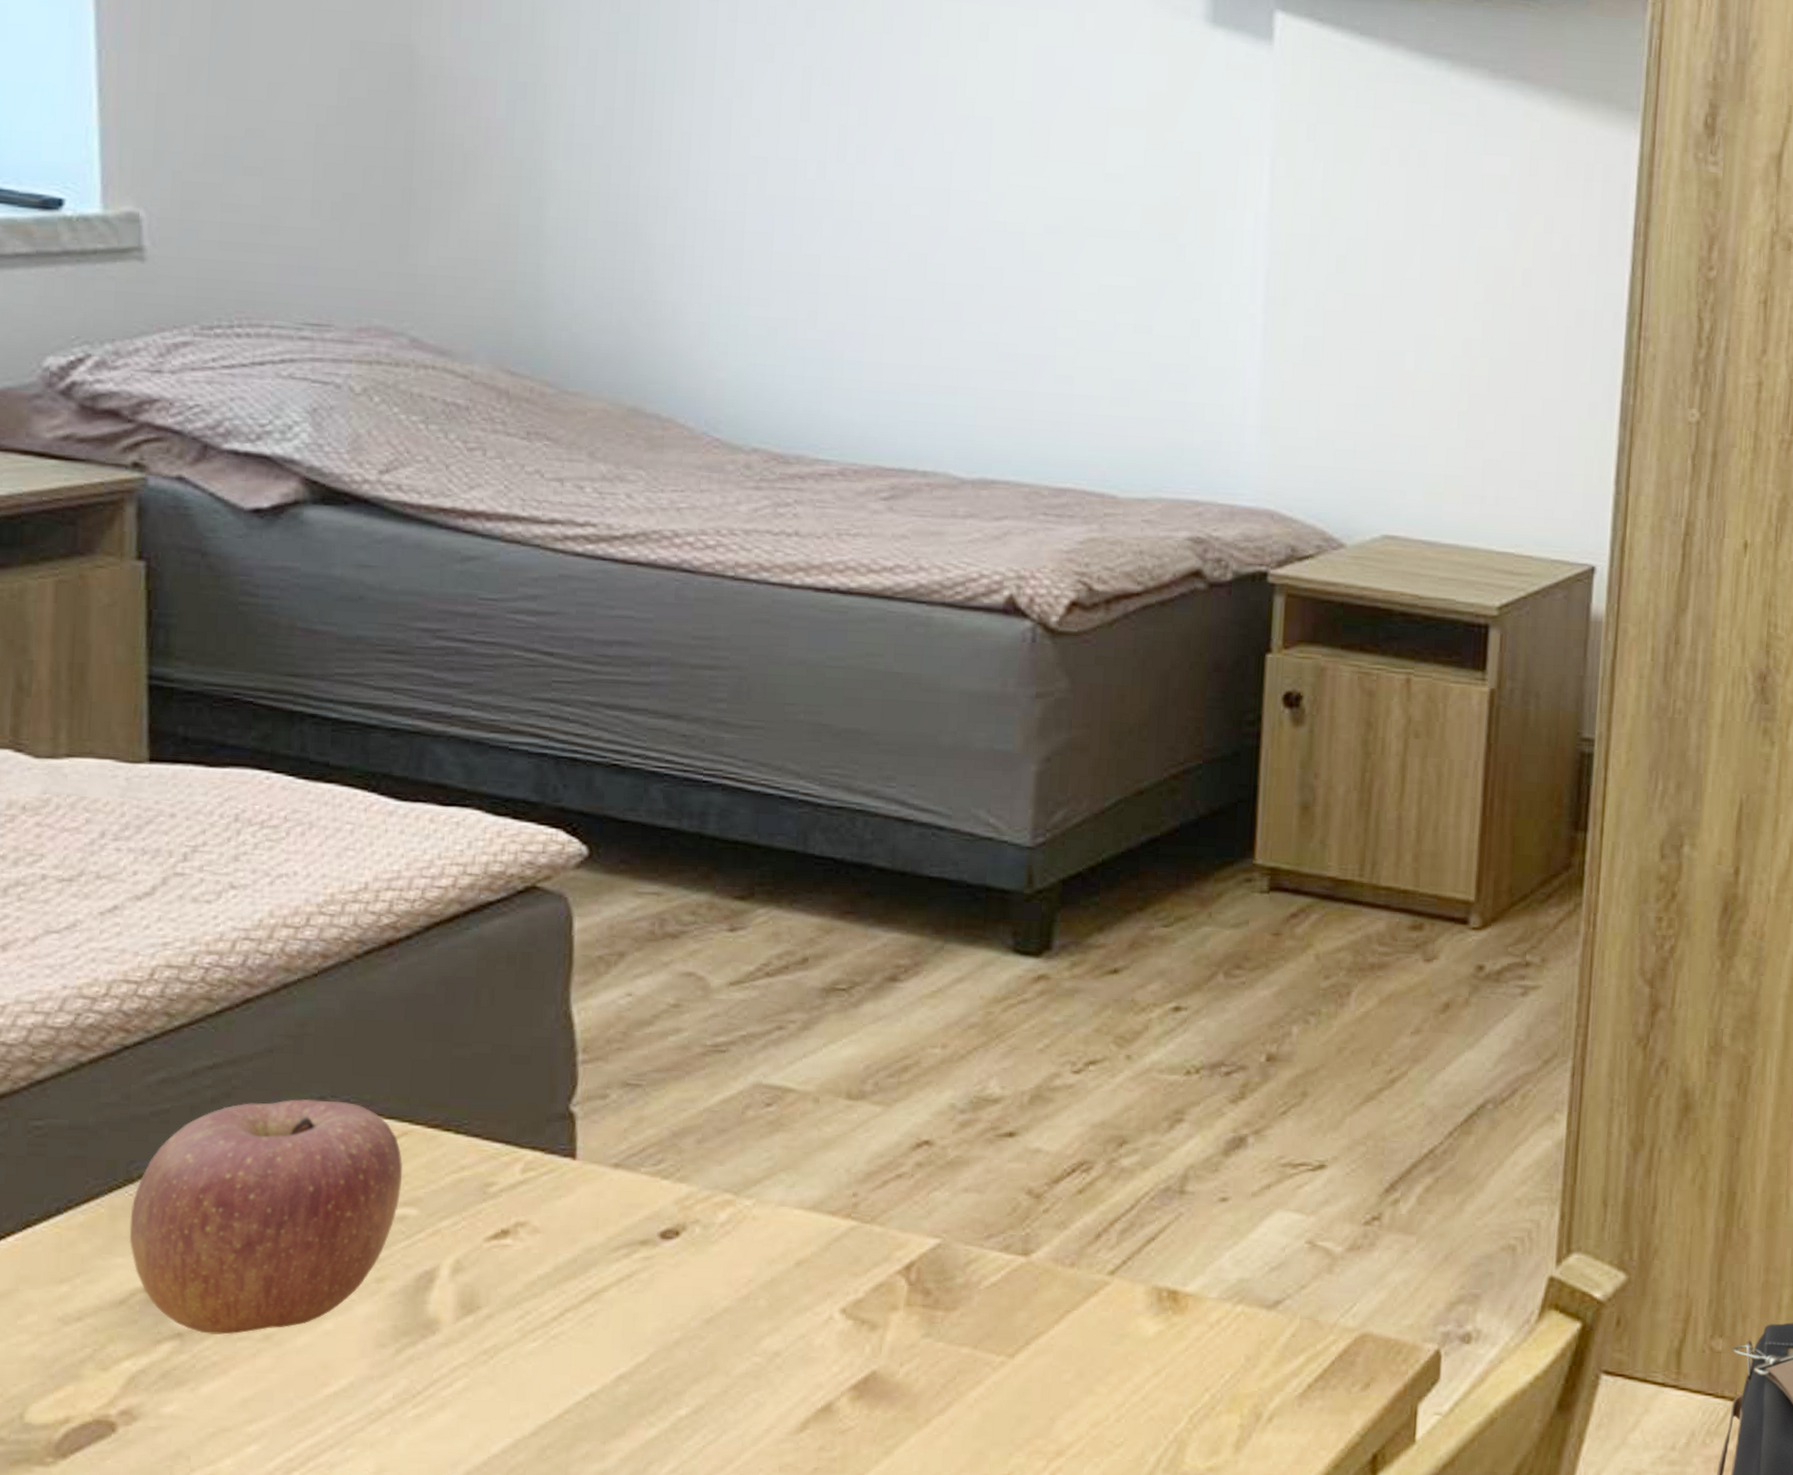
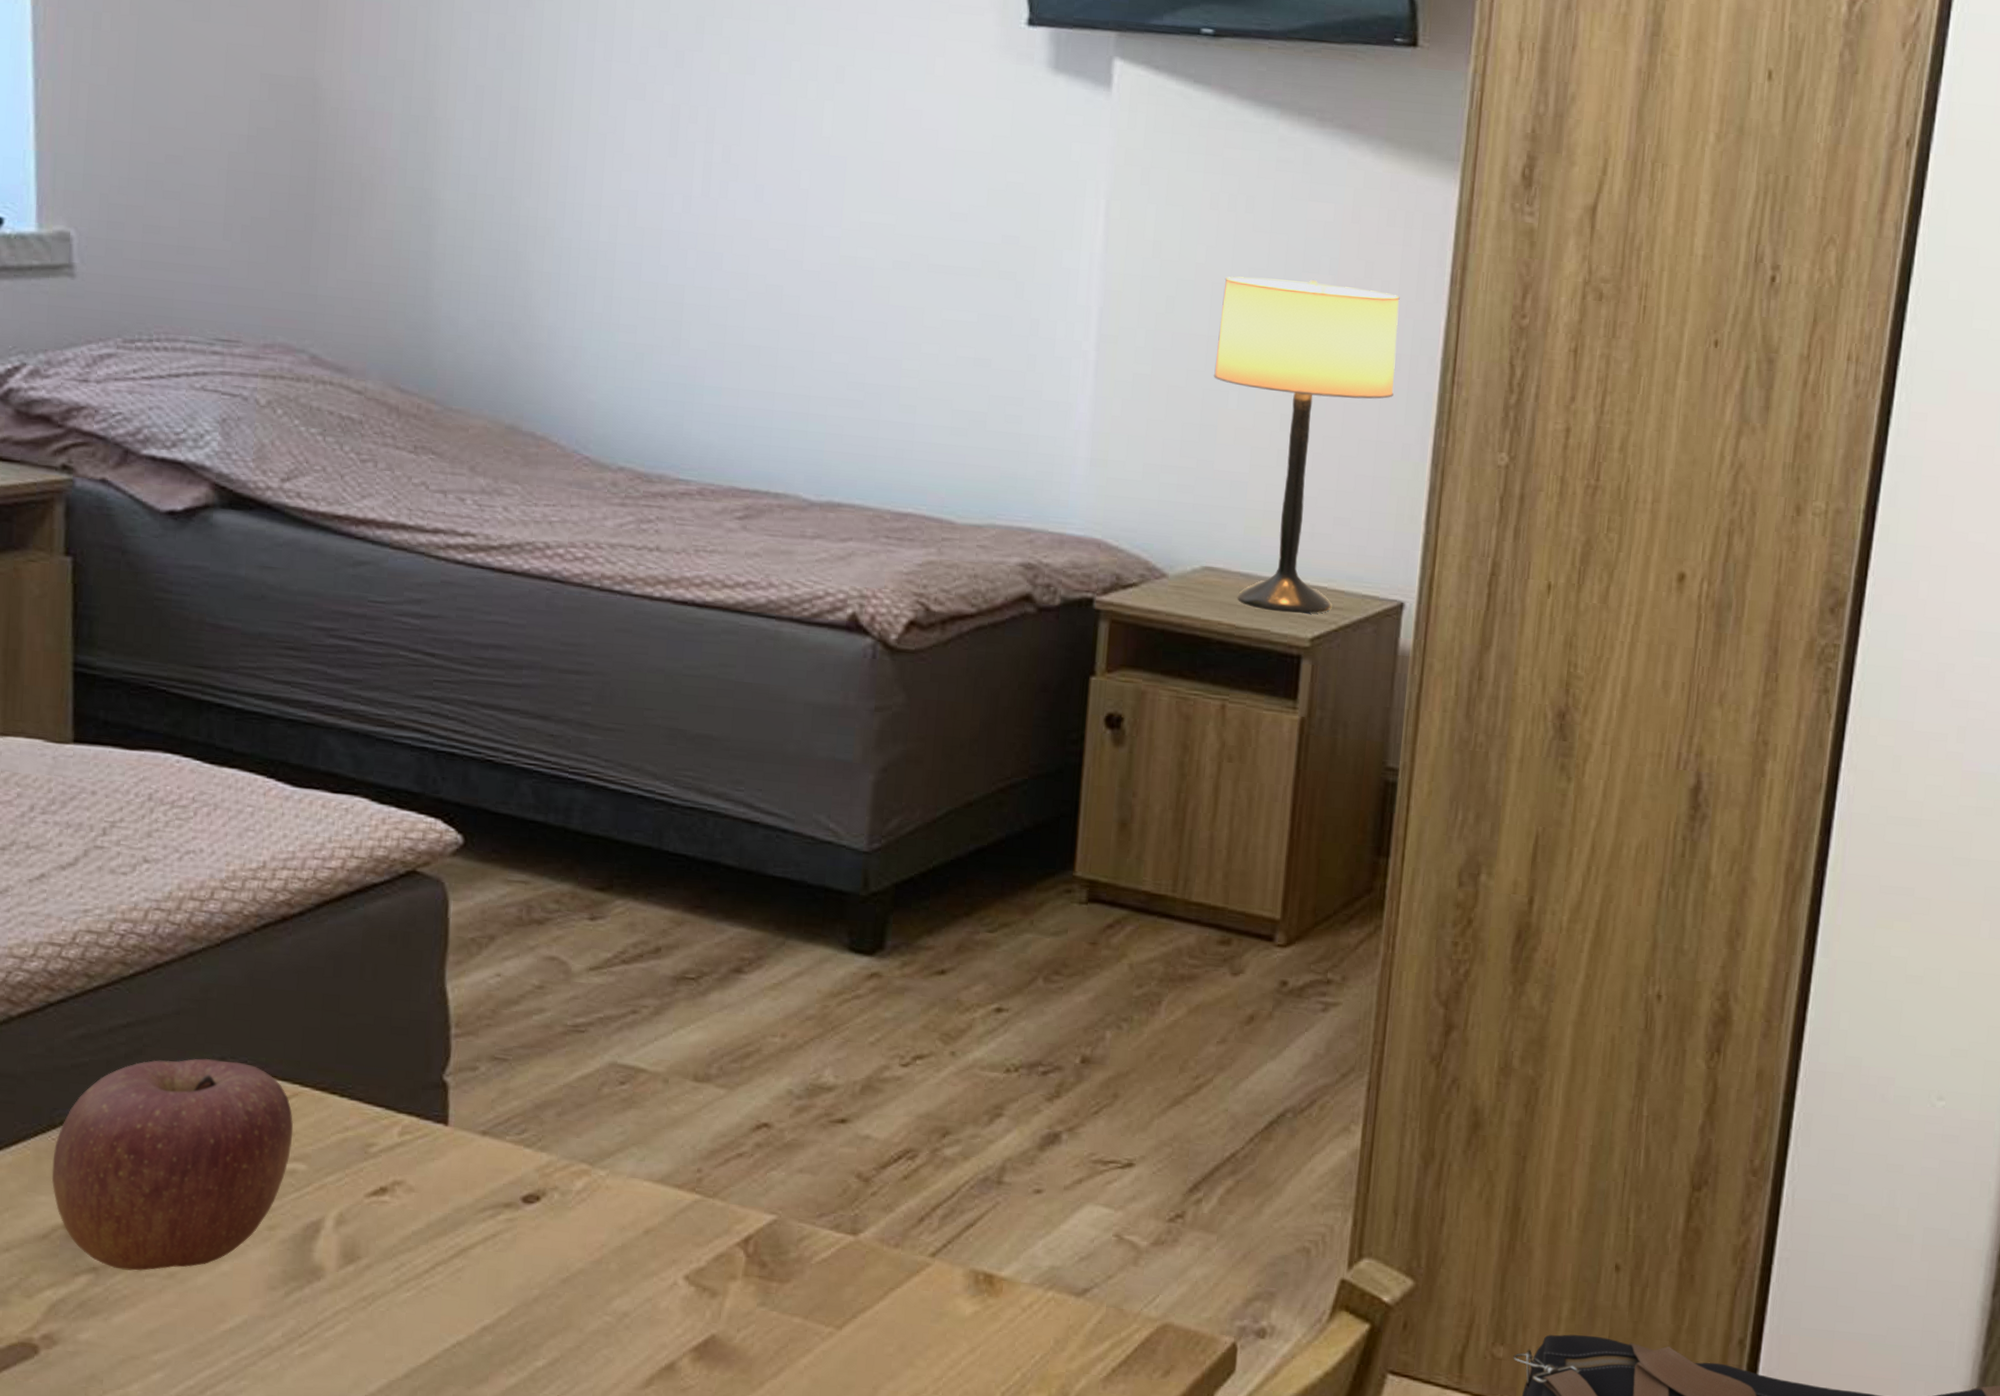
table lamp: none [1388,233,1582,581] -> present [1213,276,1400,614]

